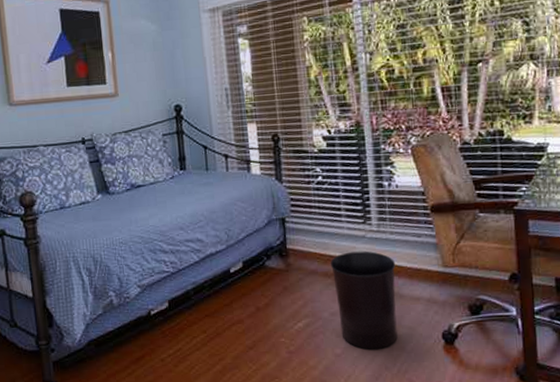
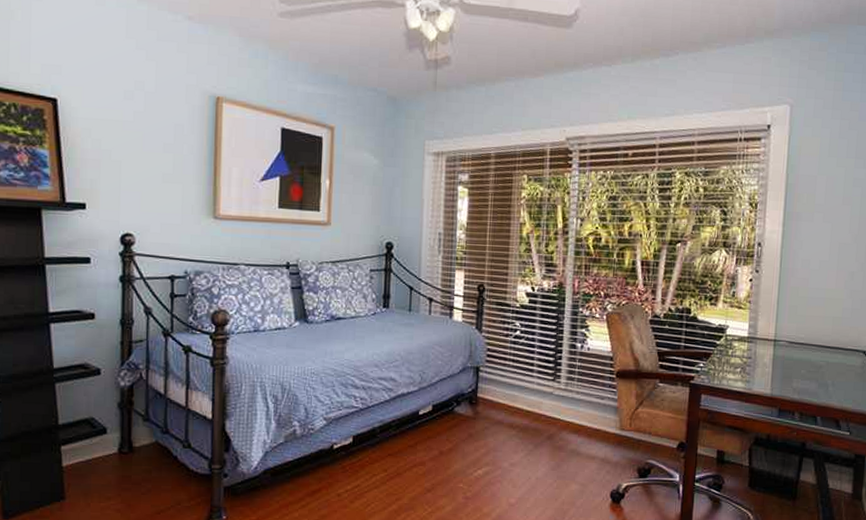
waste bin: present [330,251,398,350] -> none [516,406,578,502]

